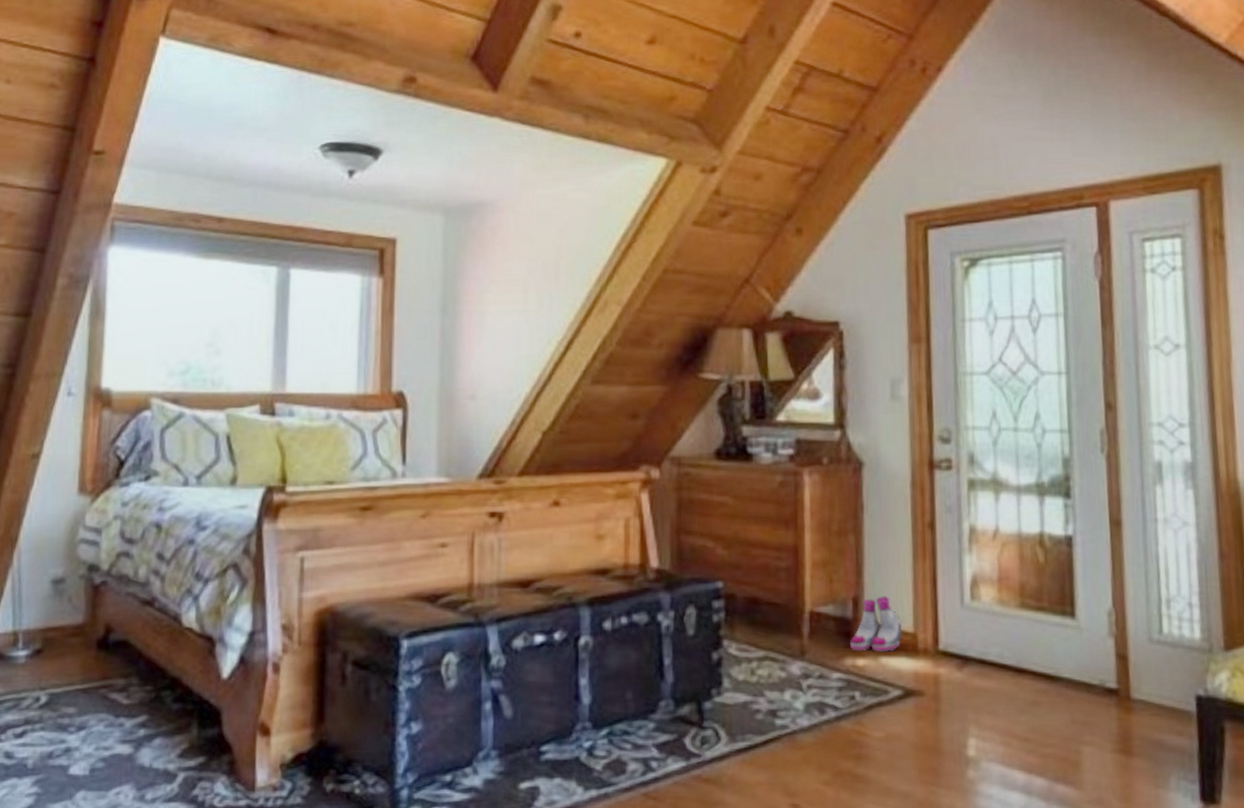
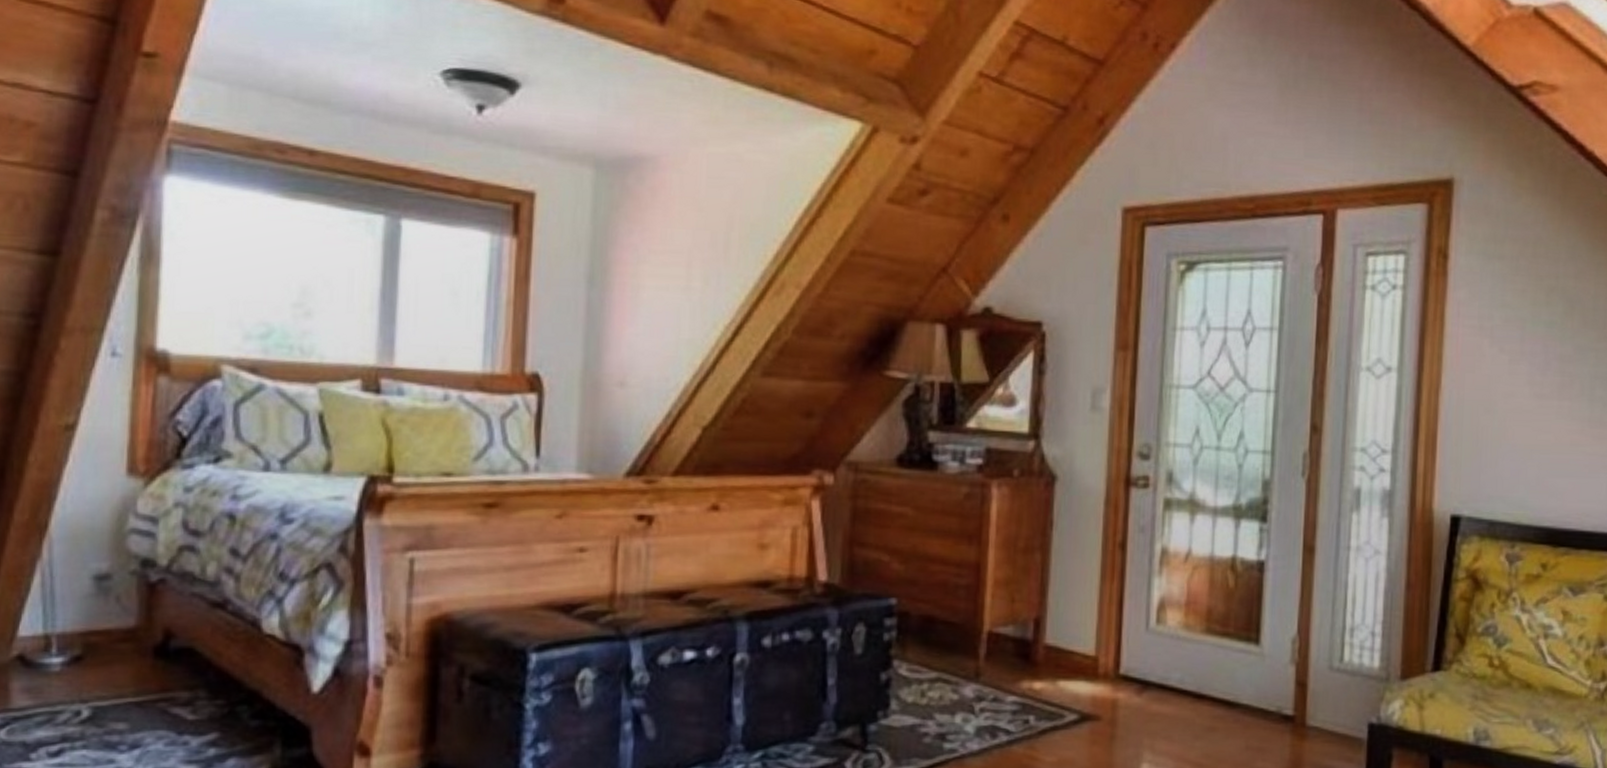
boots: present [850,596,902,651] -> none [1028,618,1083,675]

